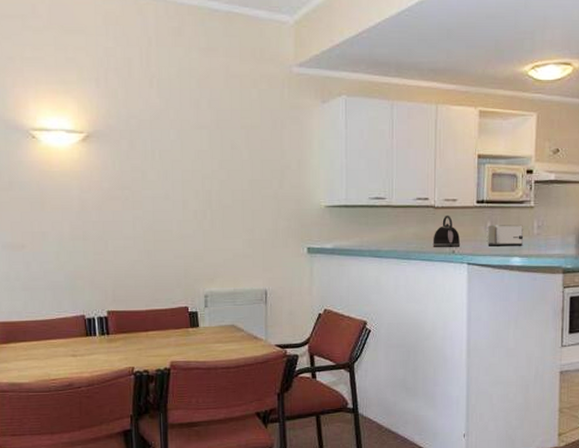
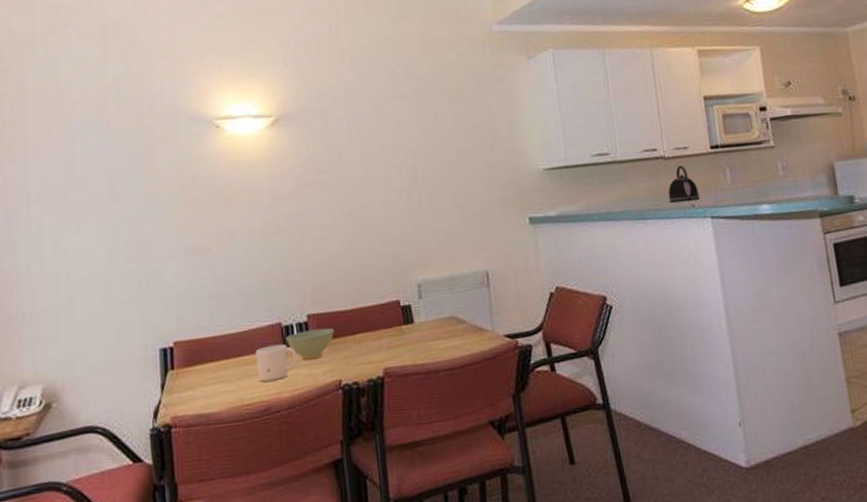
mug: none [61,333,97,362] -> present [255,344,297,382]
bowl: none [87,324,130,348] -> present [285,328,334,360]
toaster: present [488,225,524,248] -> none [727,167,770,196]

